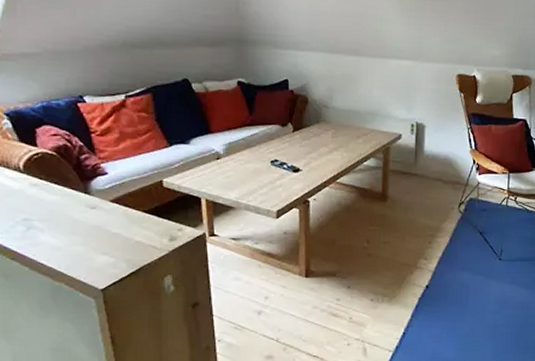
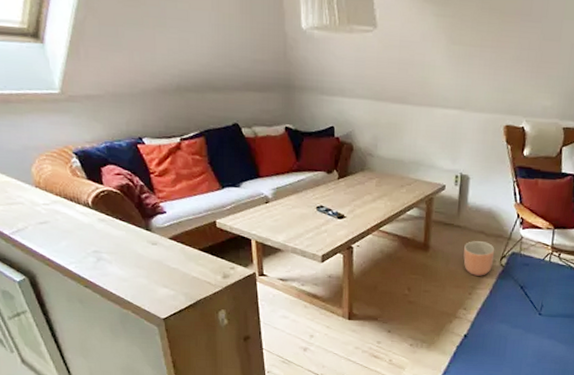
planter: none [422,189,453,224] -> present [463,241,495,276]

